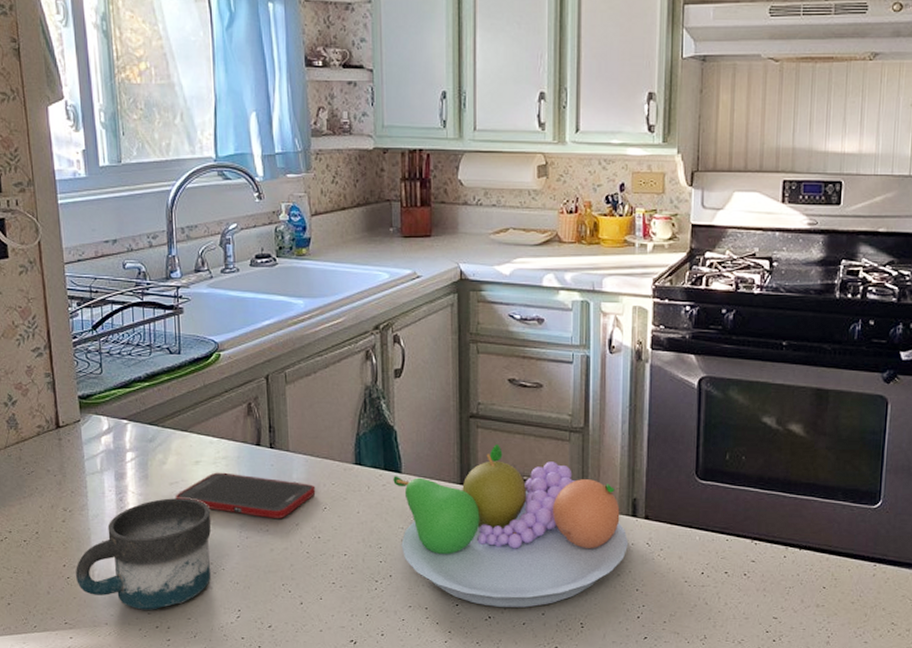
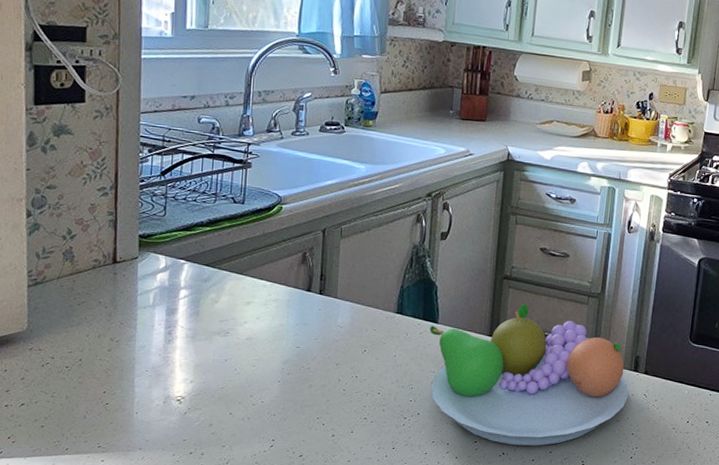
mug: present [76,498,211,610] -> none [115,334,257,437]
cell phone: present [175,472,316,518] -> none [223,313,358,358]

